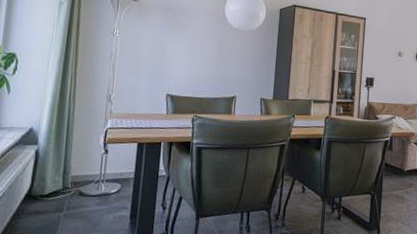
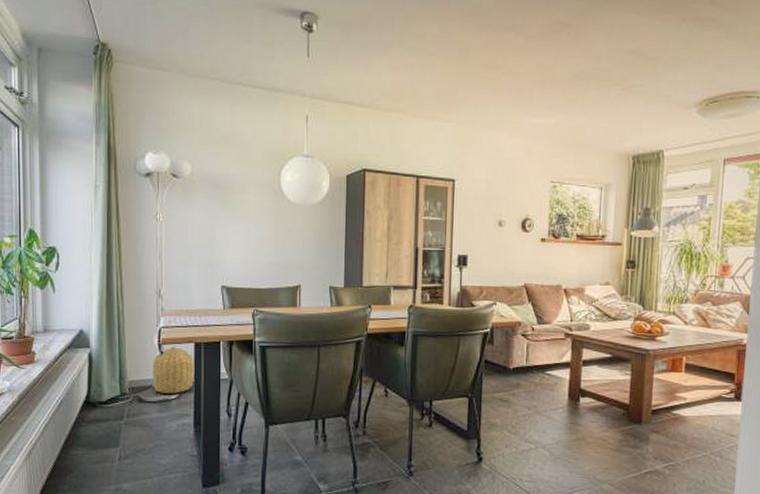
basket: none [95,145,136,188] -> present [153,346,193,394]

